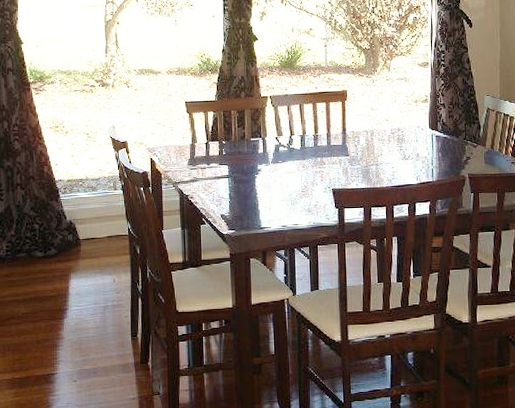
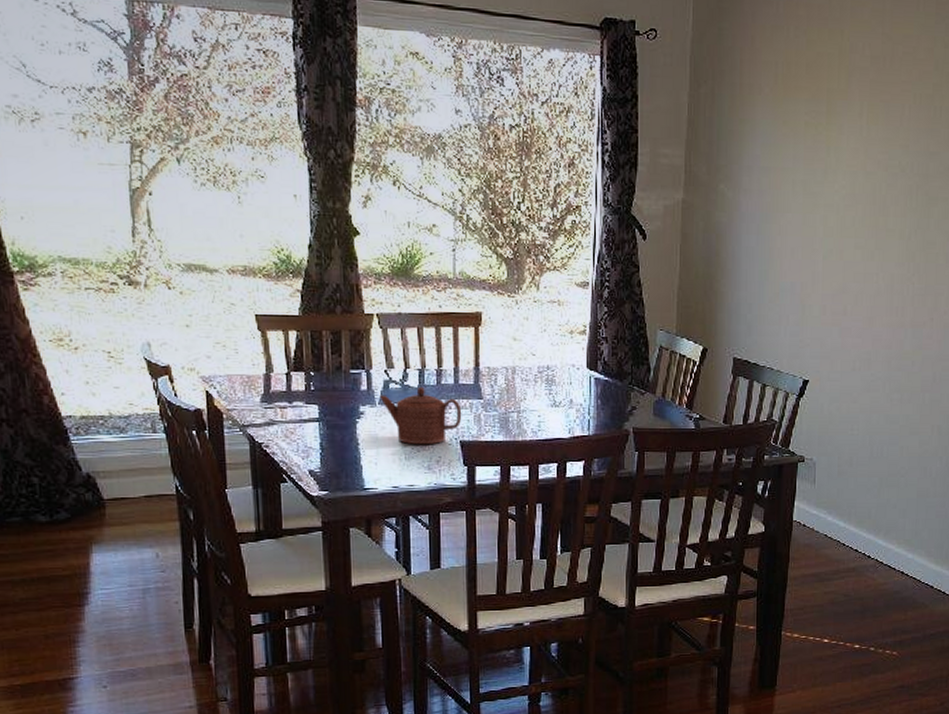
teapot: none [272,148,334,193] -> present [379,386,462,445]

